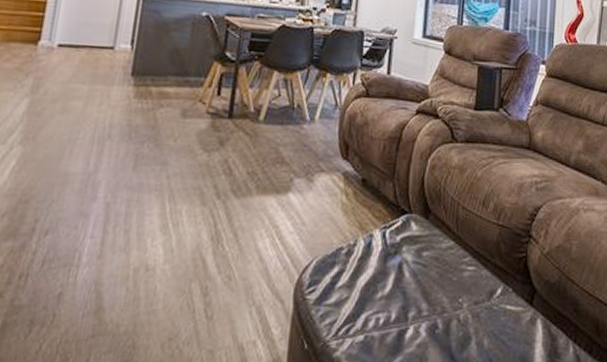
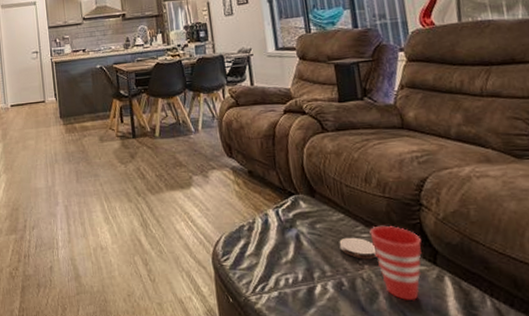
coaster: none [442,269,479,297] -> present [339,237,377,259]
cup: none [476,257,523,348] -> present [369,225,422,301]

